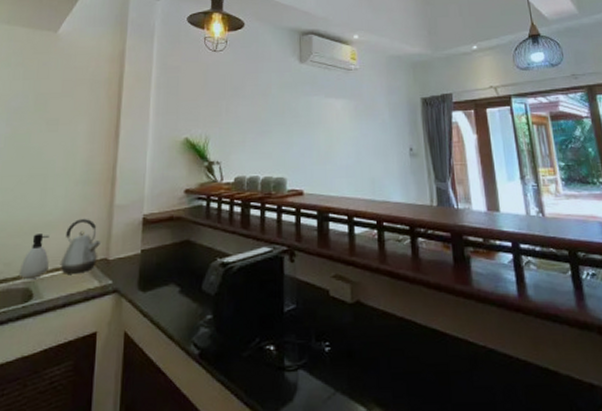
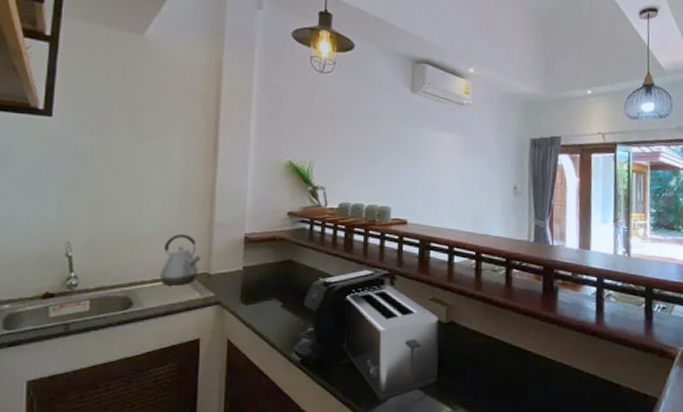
soap dispenser: present [20,234,49,280] -> none [117,246,148,289]
toaster: none [241,263,347,401] -> present [341,285,440,401]

